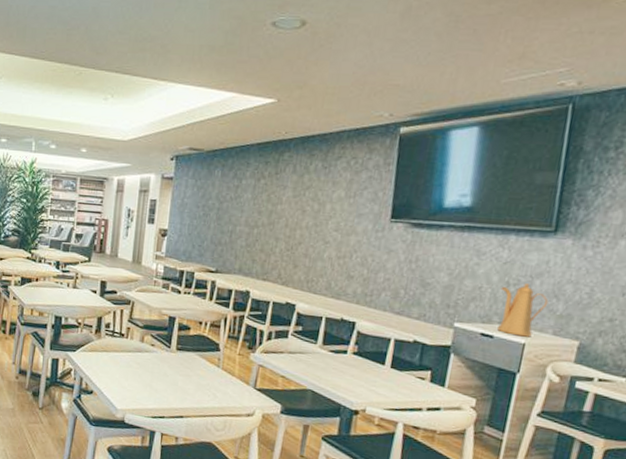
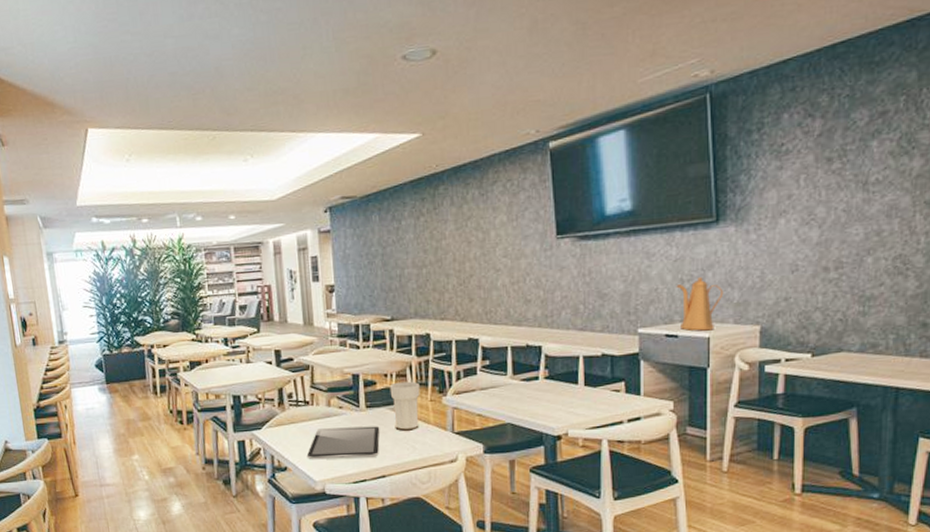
tablet: none [113,361,186,398] -> present [306,426,380,460]
cup: none [200,331,231,380] -> present [389,381,420,431]

